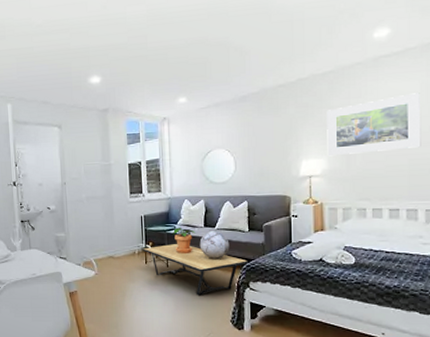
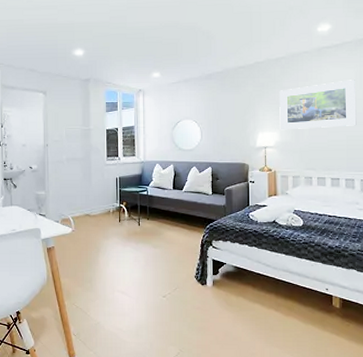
coffee table: present [142,244,248,296] -> none [117,204,211,253]
potted plant: present [172,227,195,254] -> none [144,189,165,213]
decorative sphere: present [199,231,230,259] -> none [168,193,195,219]

